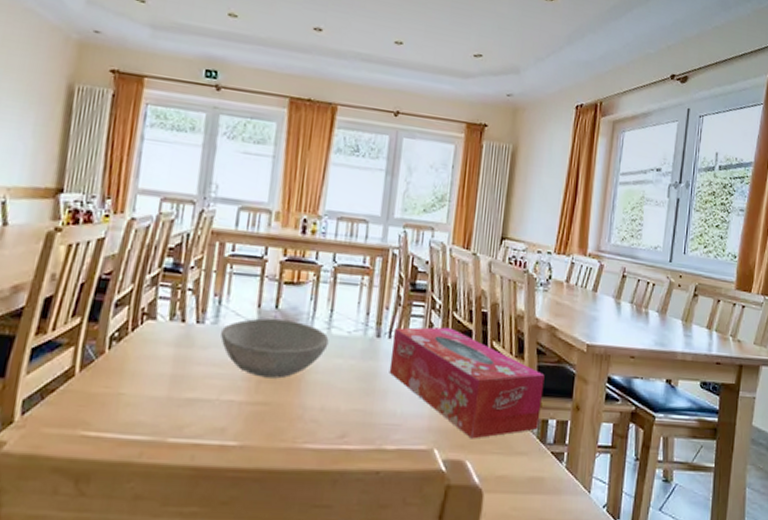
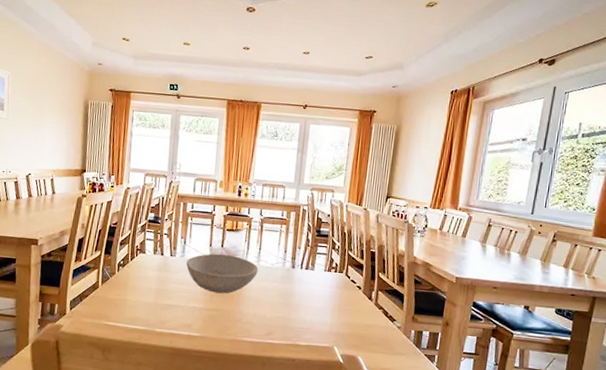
tissue box: present [389,327,545,439] -> none [301,261,421,342]

